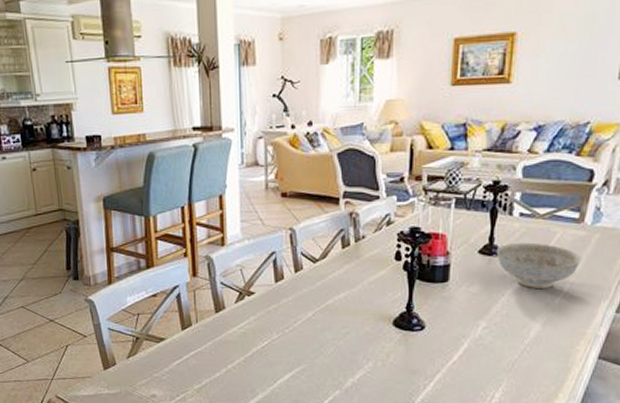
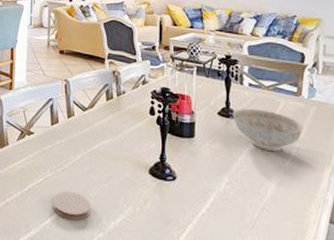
coaster: none [281,351,325,380] -> present [52,190,90,221]

